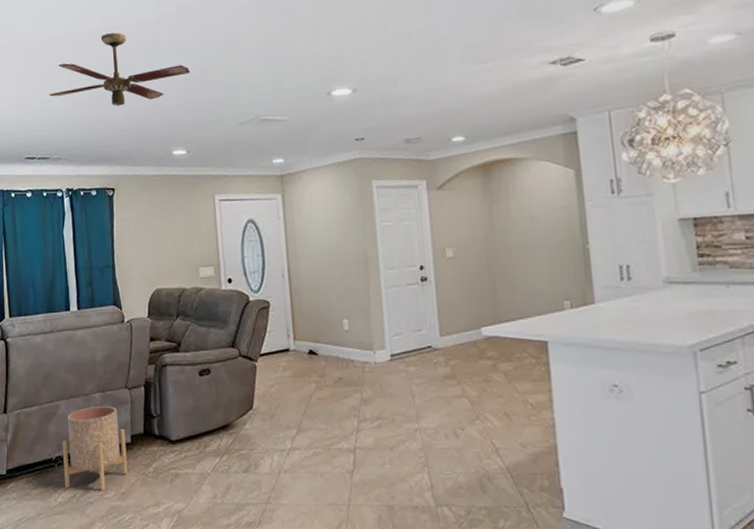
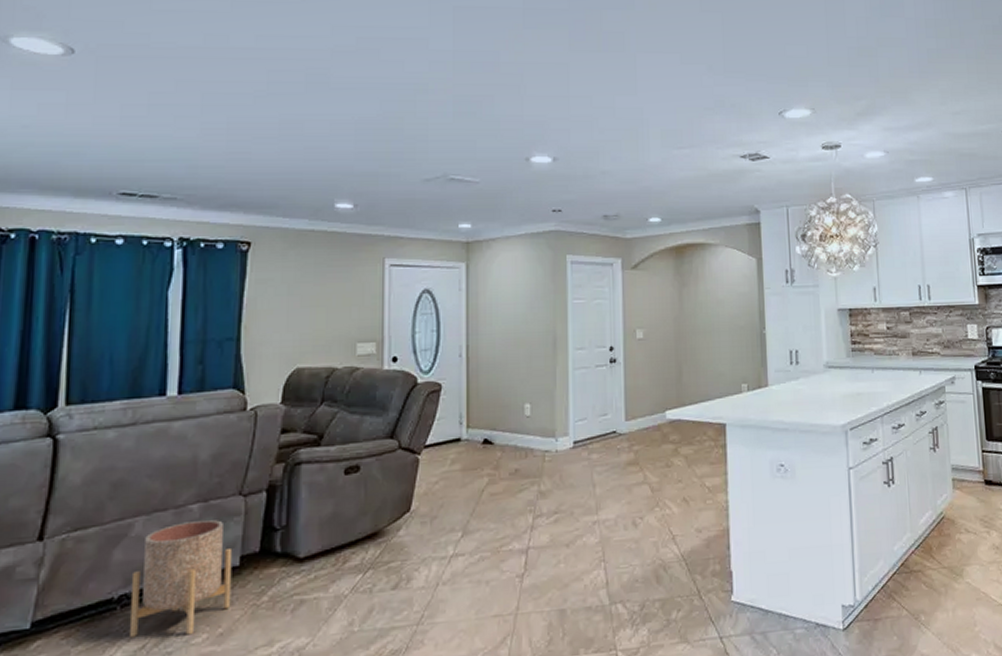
ceiling fan: present [49,32,190,106] -> none [167,55,367,143]

